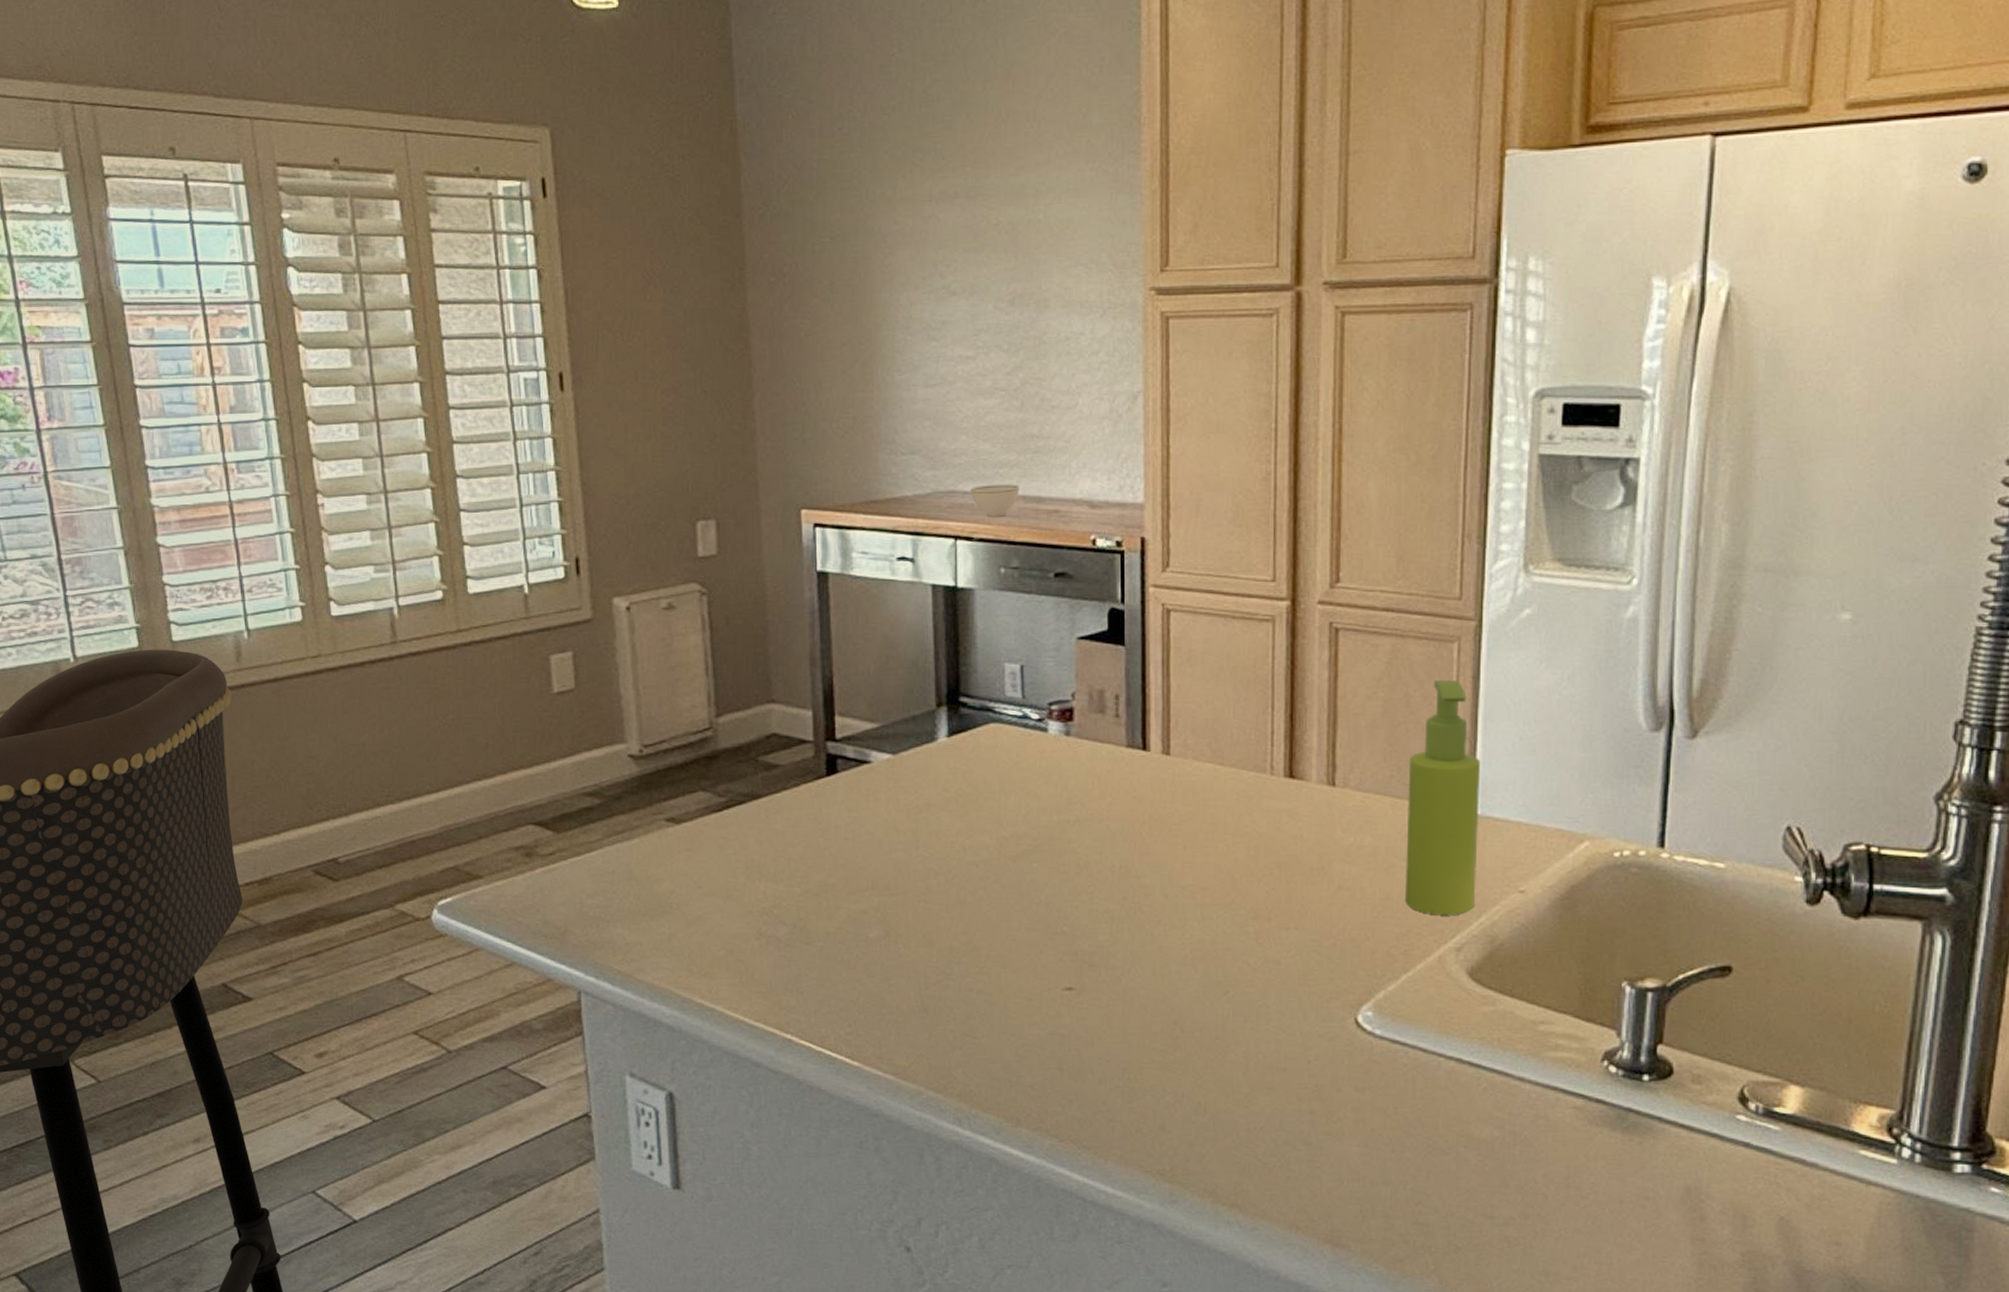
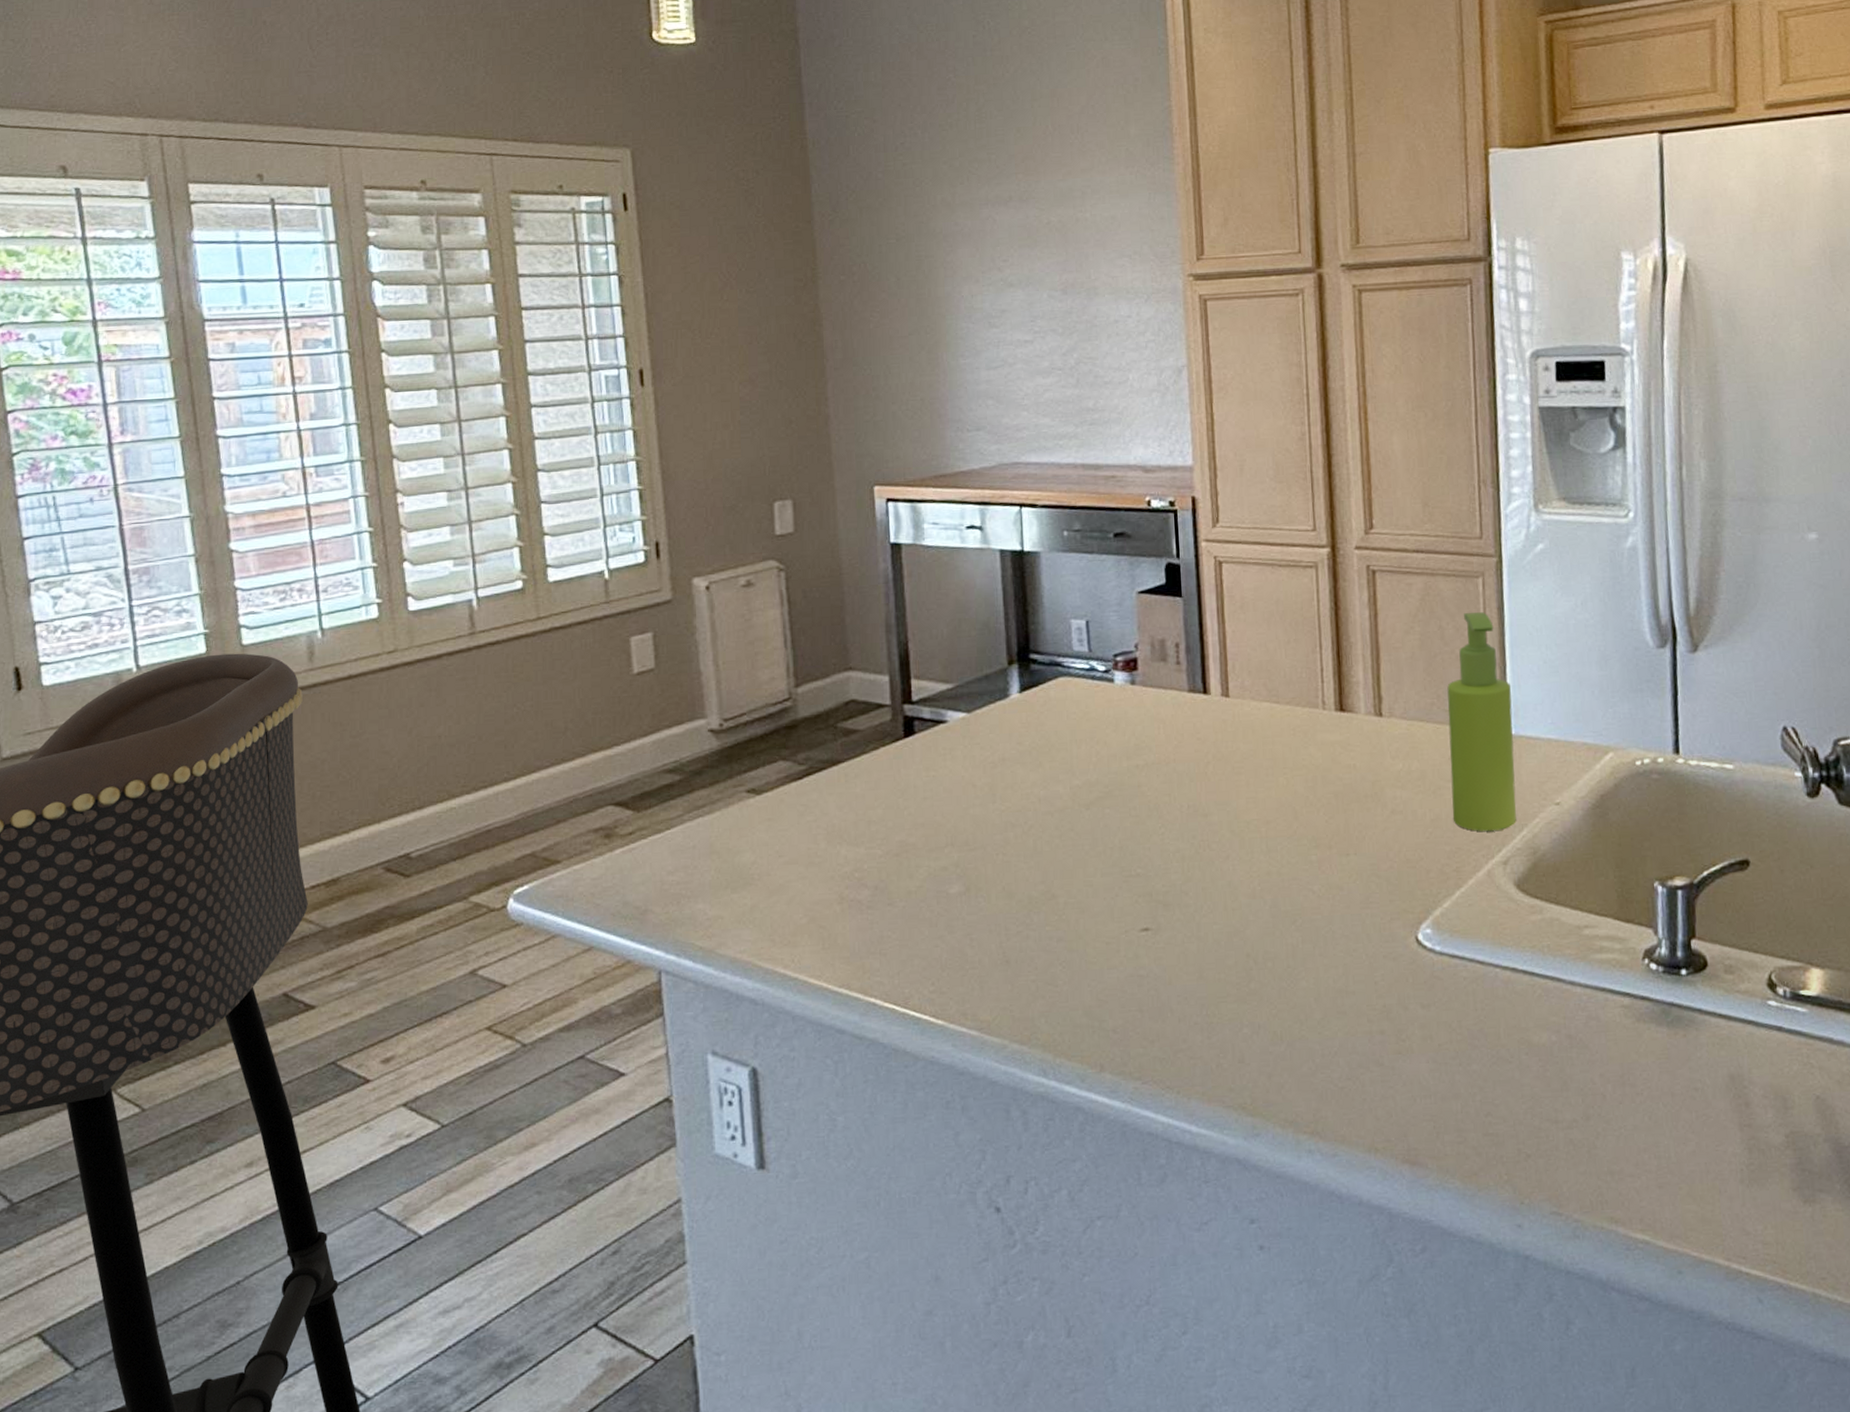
bowl: present [969,484,1021,518] -> none [1032,453,1079,486]

